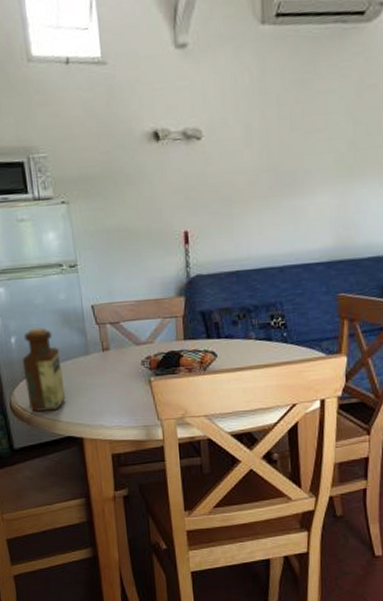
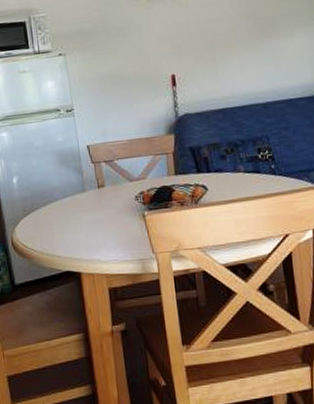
bottle: present [22,327,66,412] -> none [23,167,64,248]

